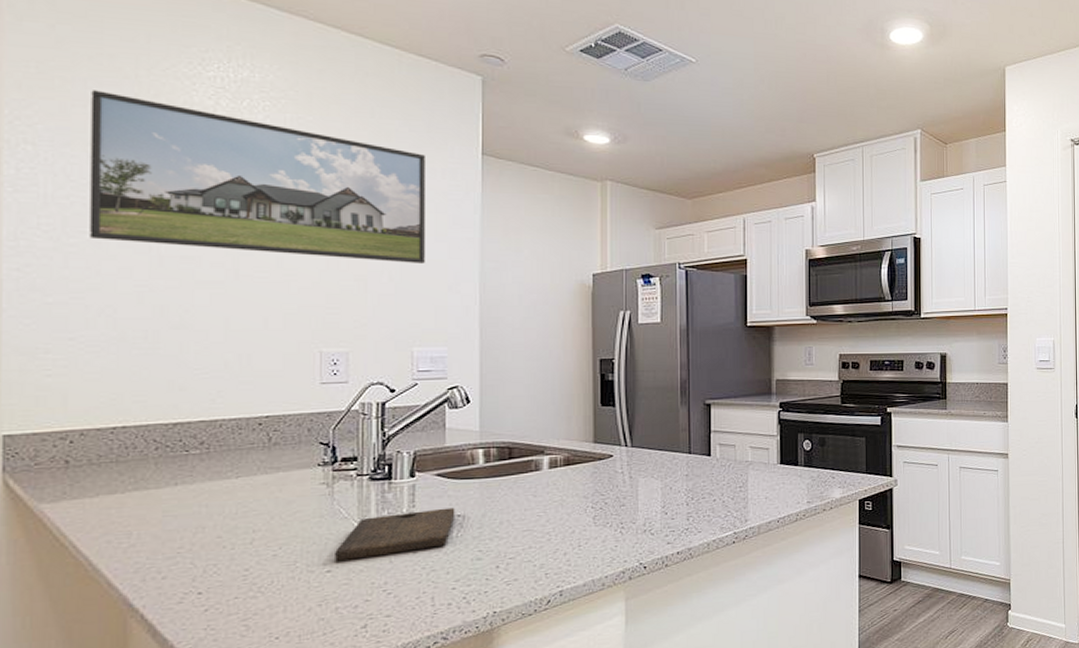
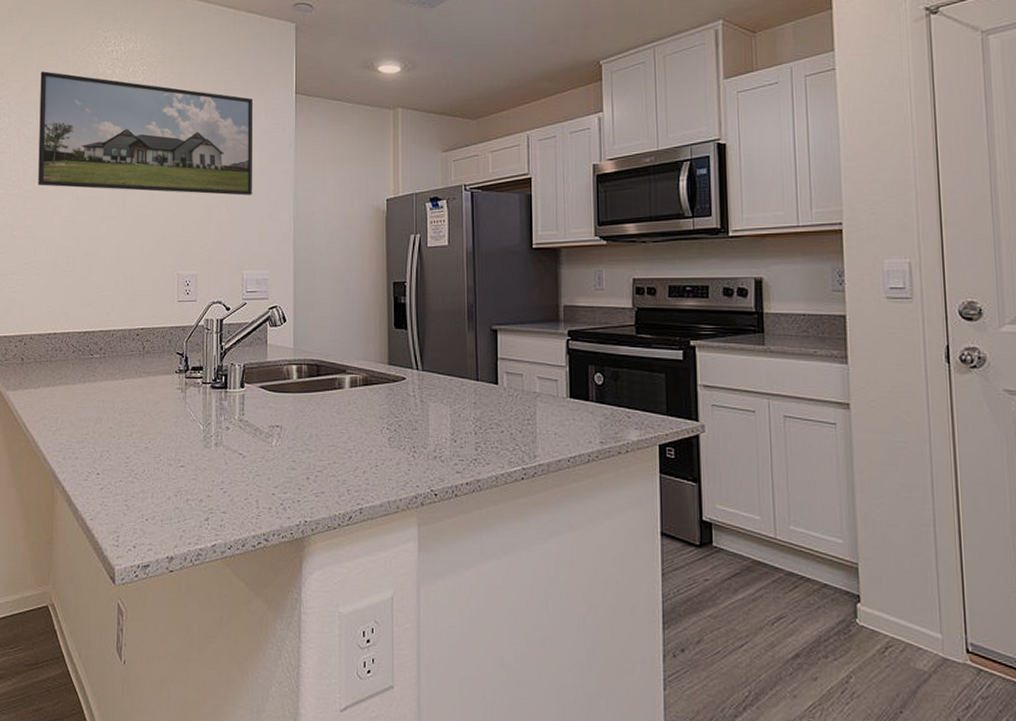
cutting board: present [335,507,455,562] -> none [187,418,275,459]

